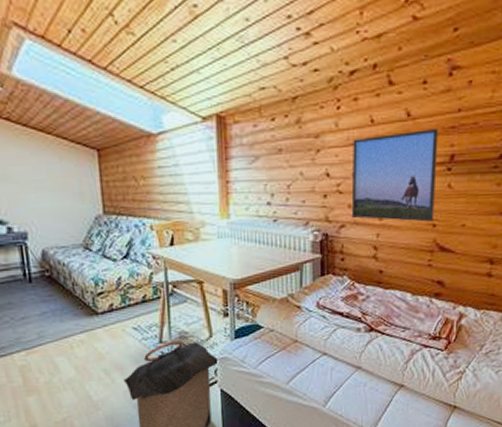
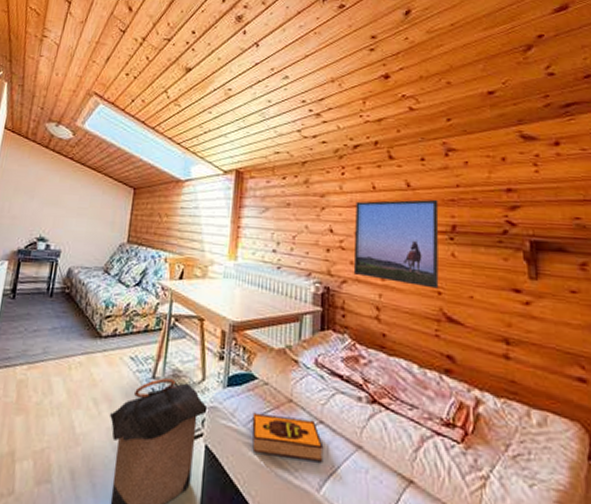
hardback book: none [261,353,328,388] -> present [251,412,324,463]

